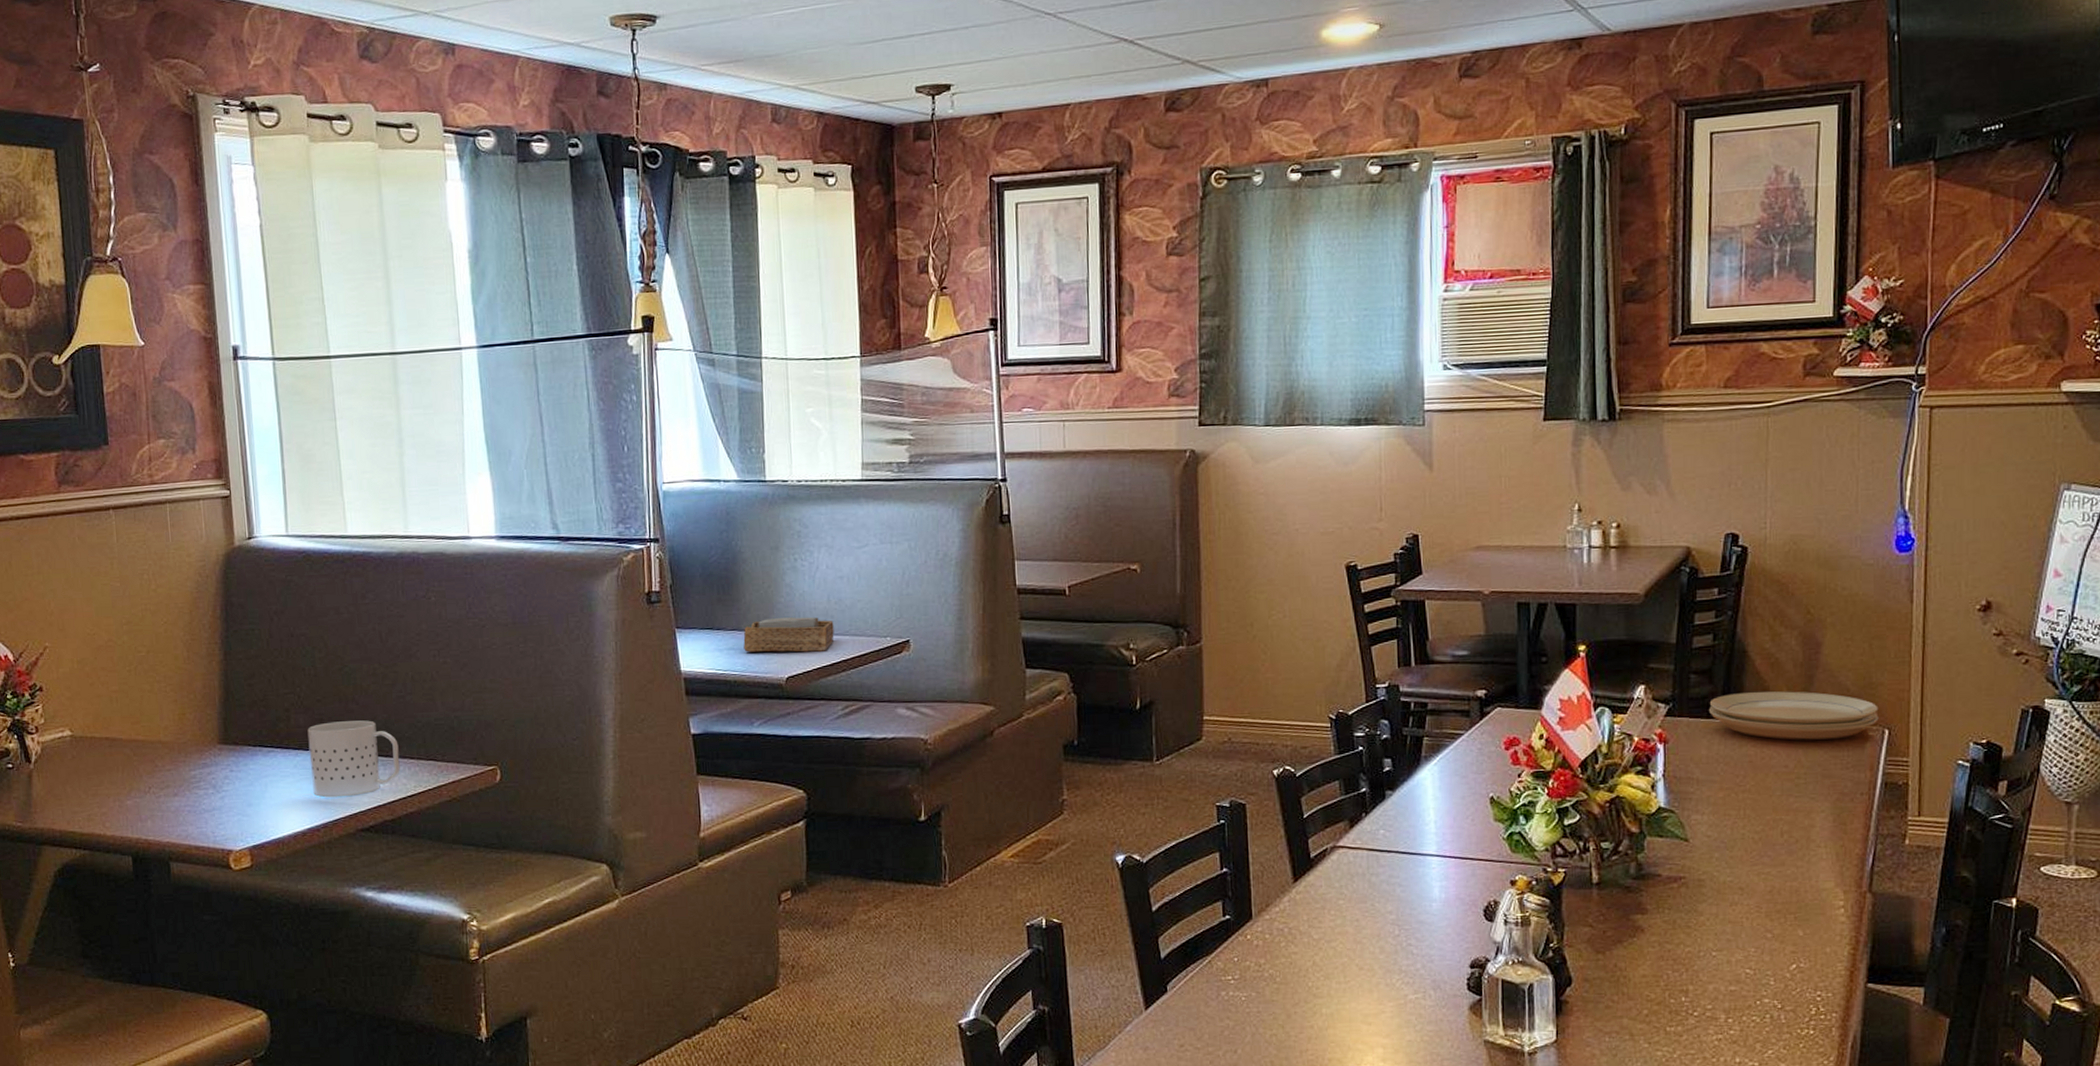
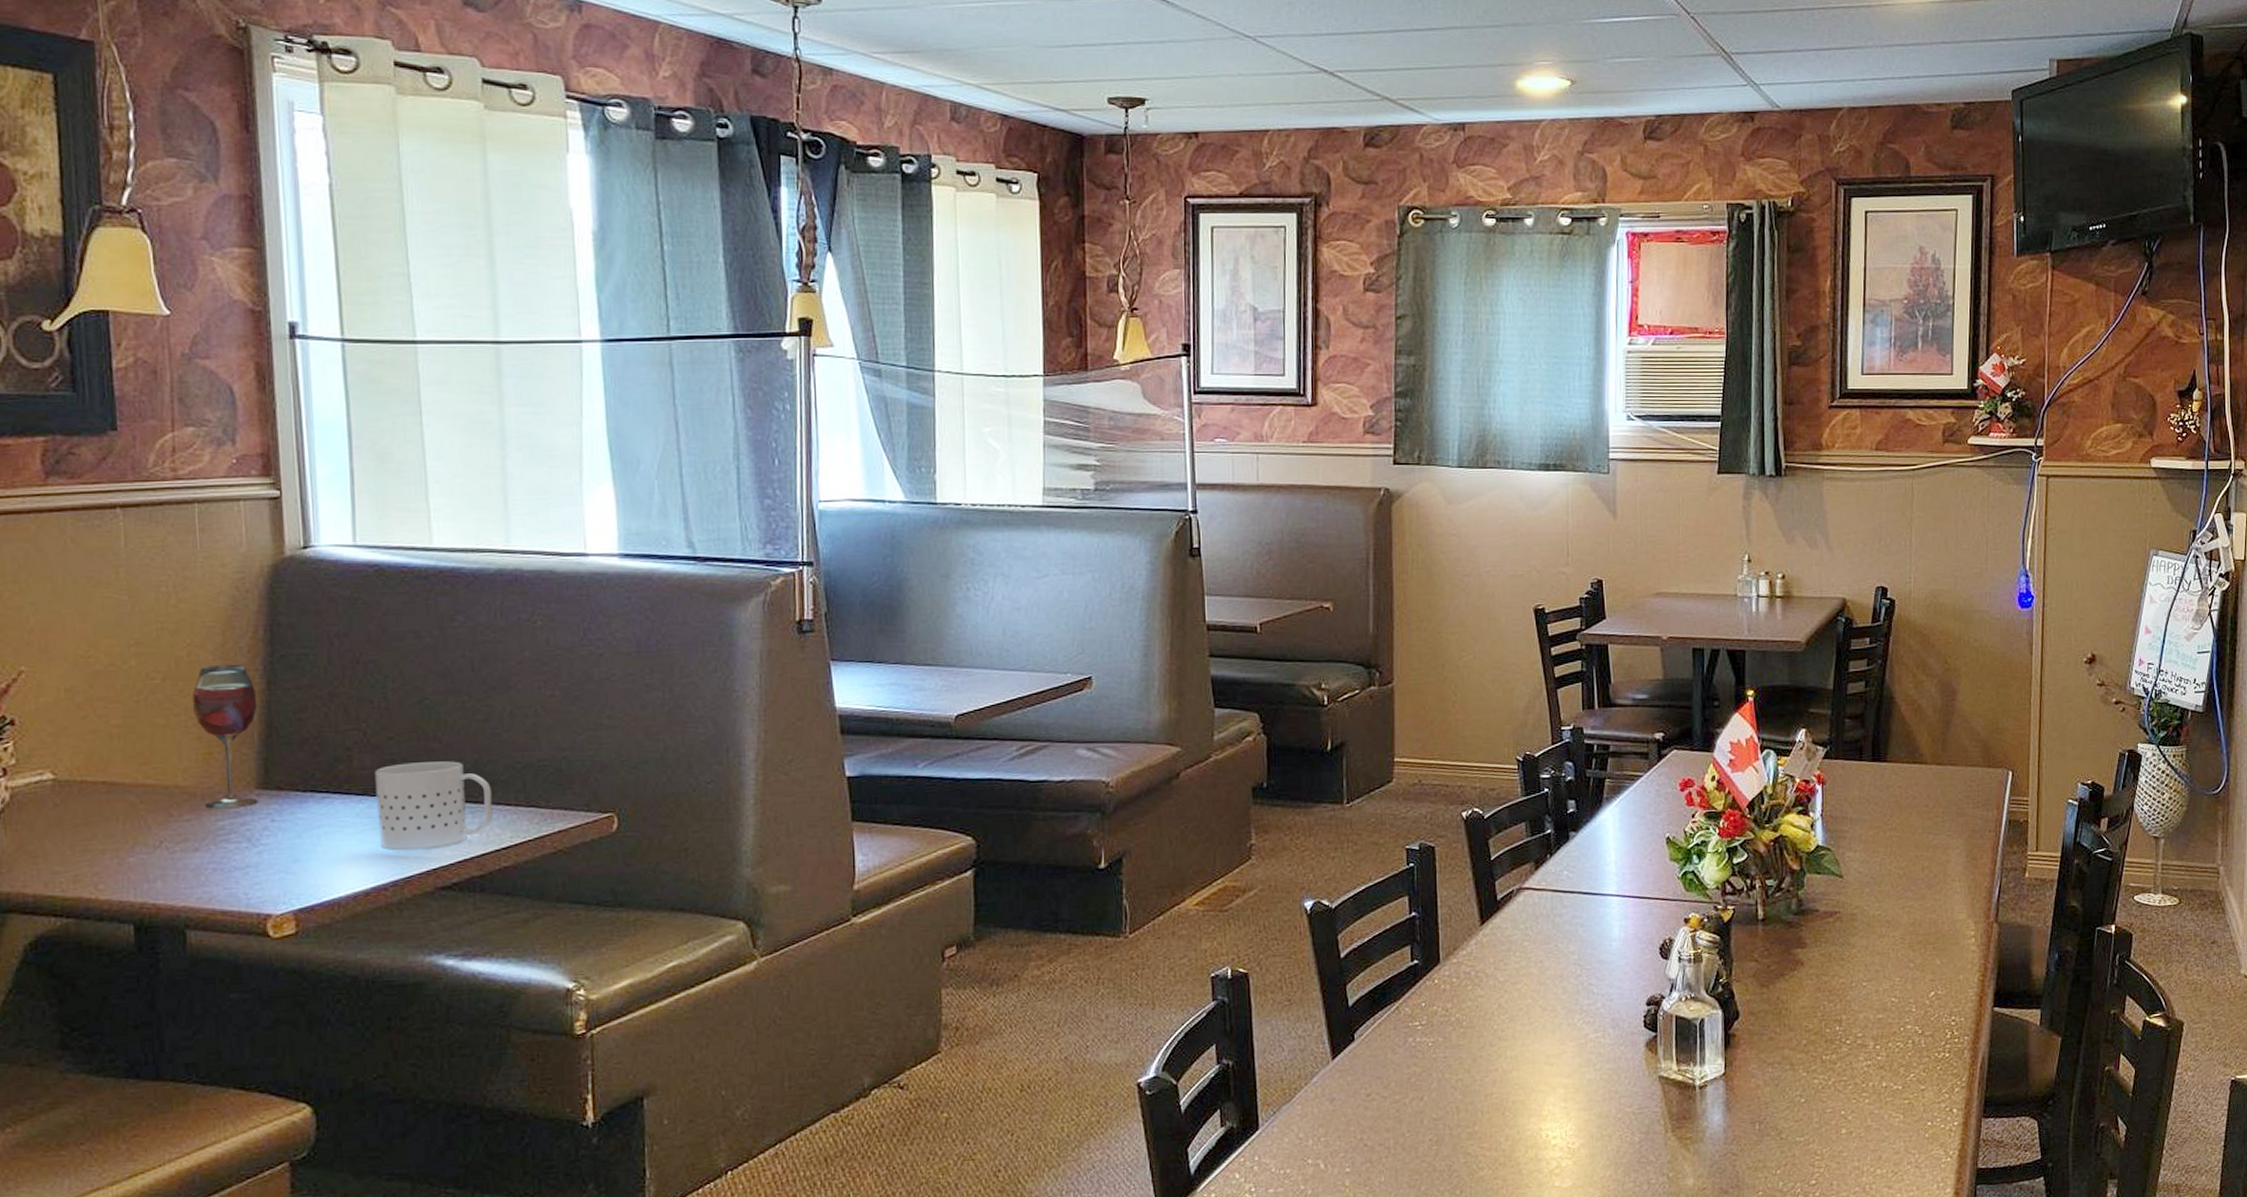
wineglass: none [168,639,220,761] -> present [191,665,258,809]
napkin holder: present [743,617,834,653] -> none [908,650,1010,689]
plate: present [1709,691,1879,740] -> none [1861,735,2004,781]

